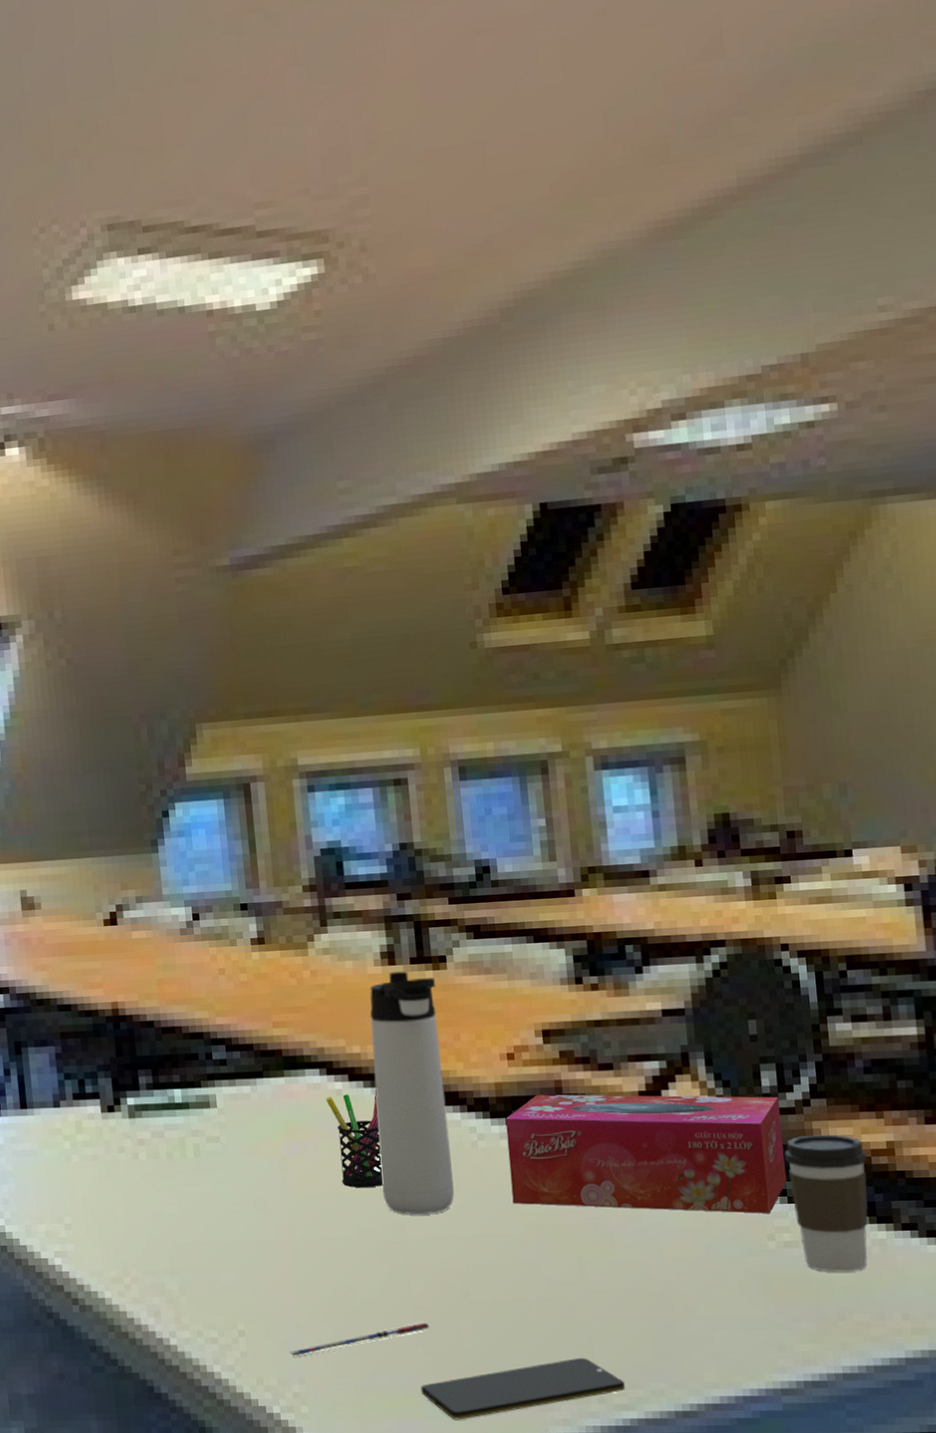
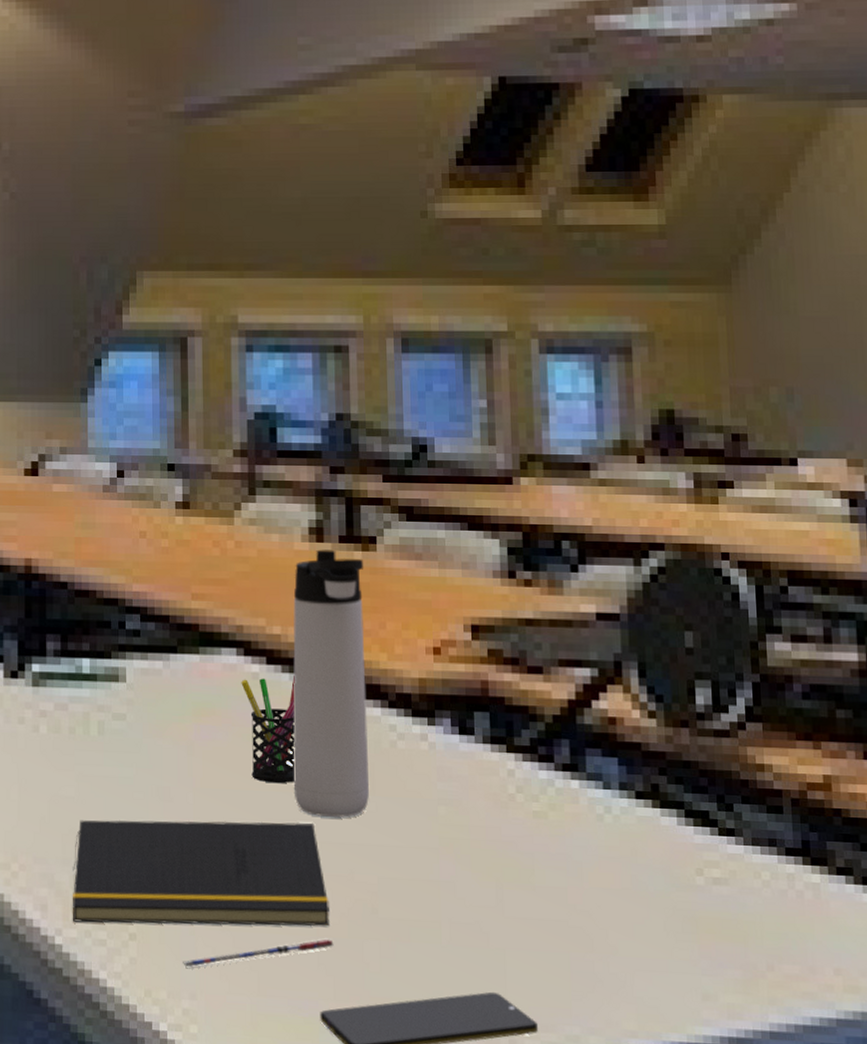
notepad: none [181,1221,425,1324] -> present [73,820,330,927]
tissue box: present [505,1094,787,1214] -> none [427,695,719,845]
coffee cup: present [784,1134,868,1272] -> none [717,761,803,917]

